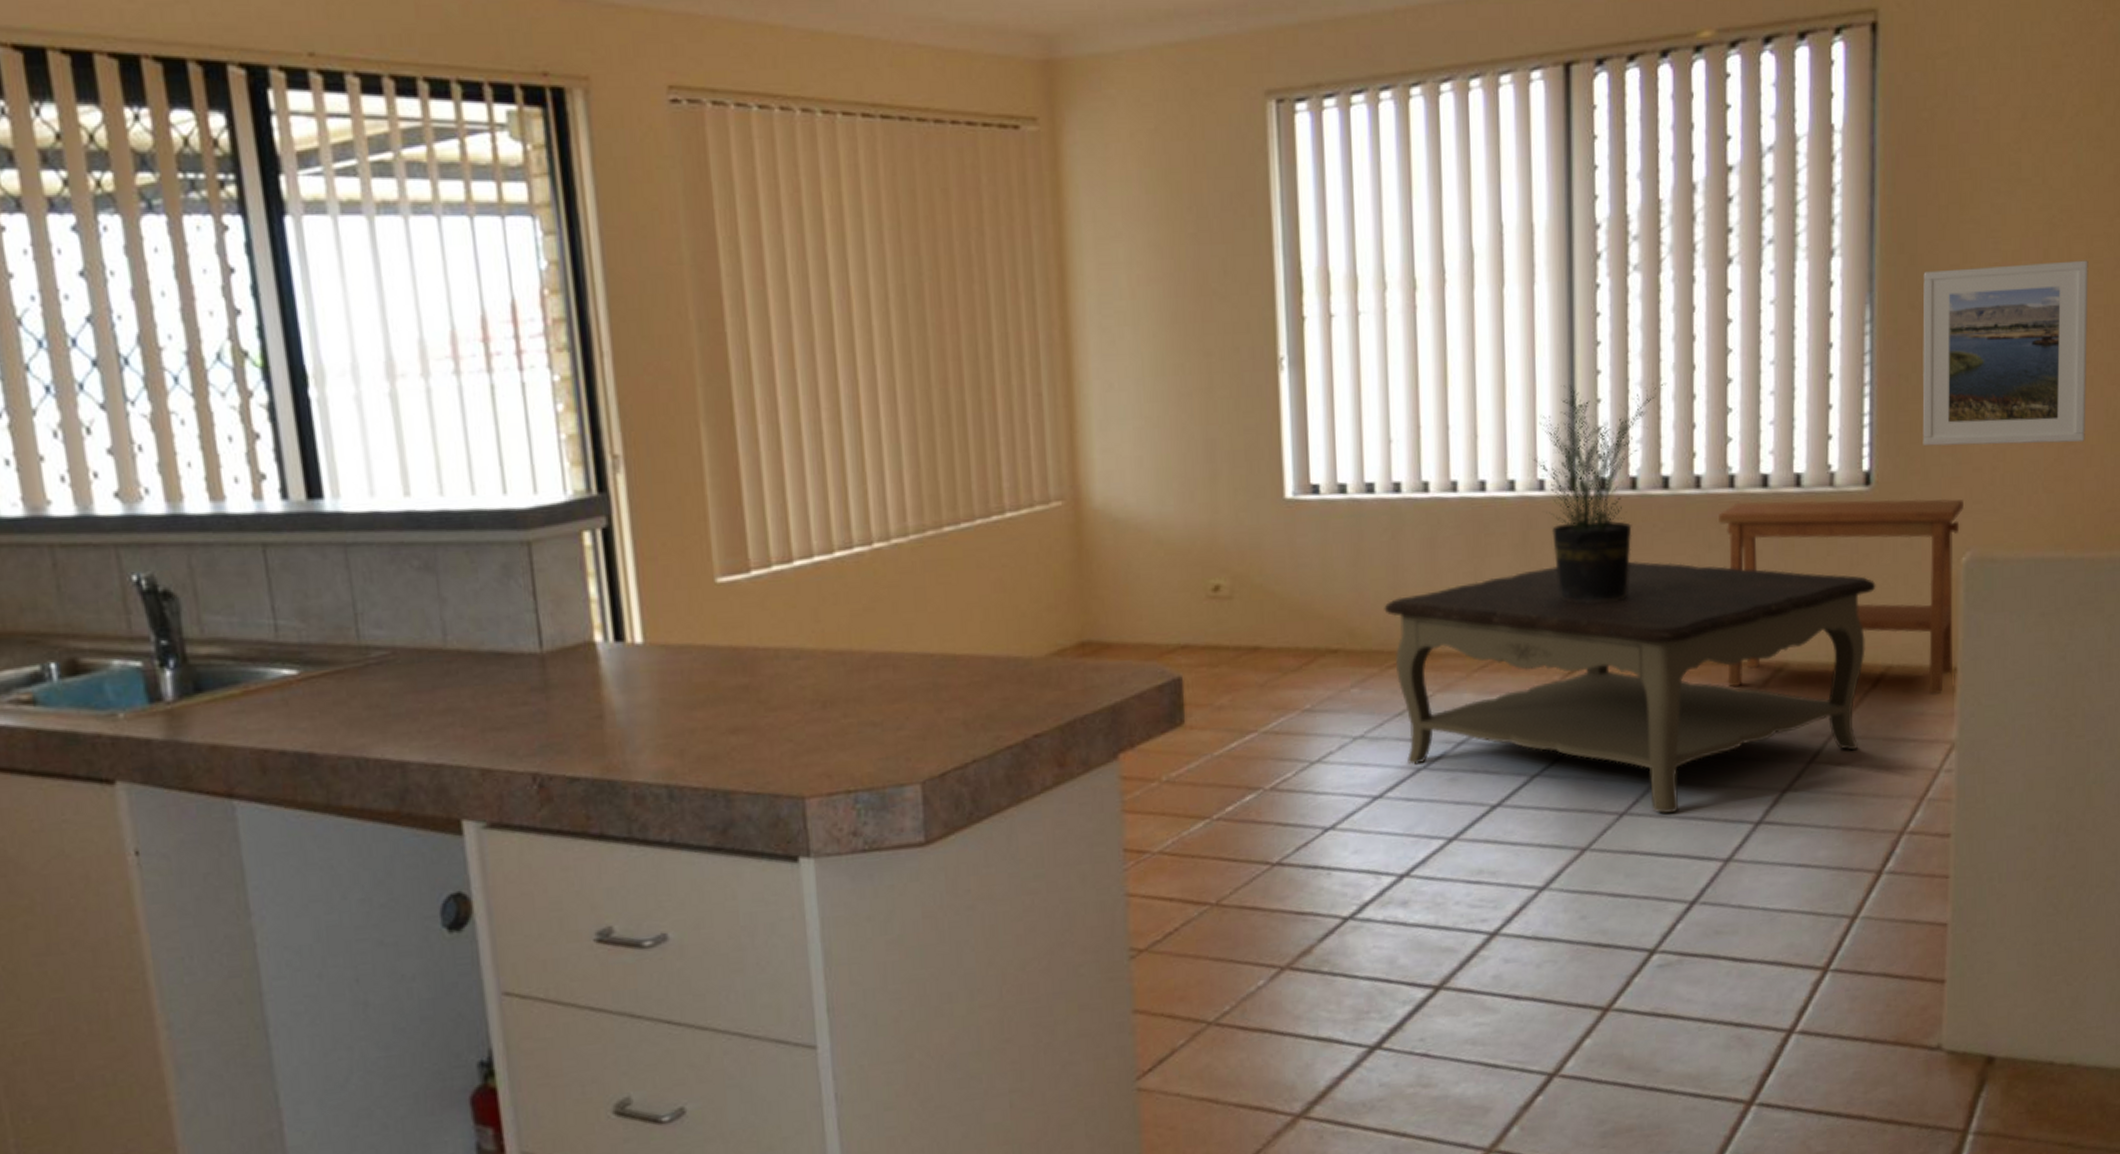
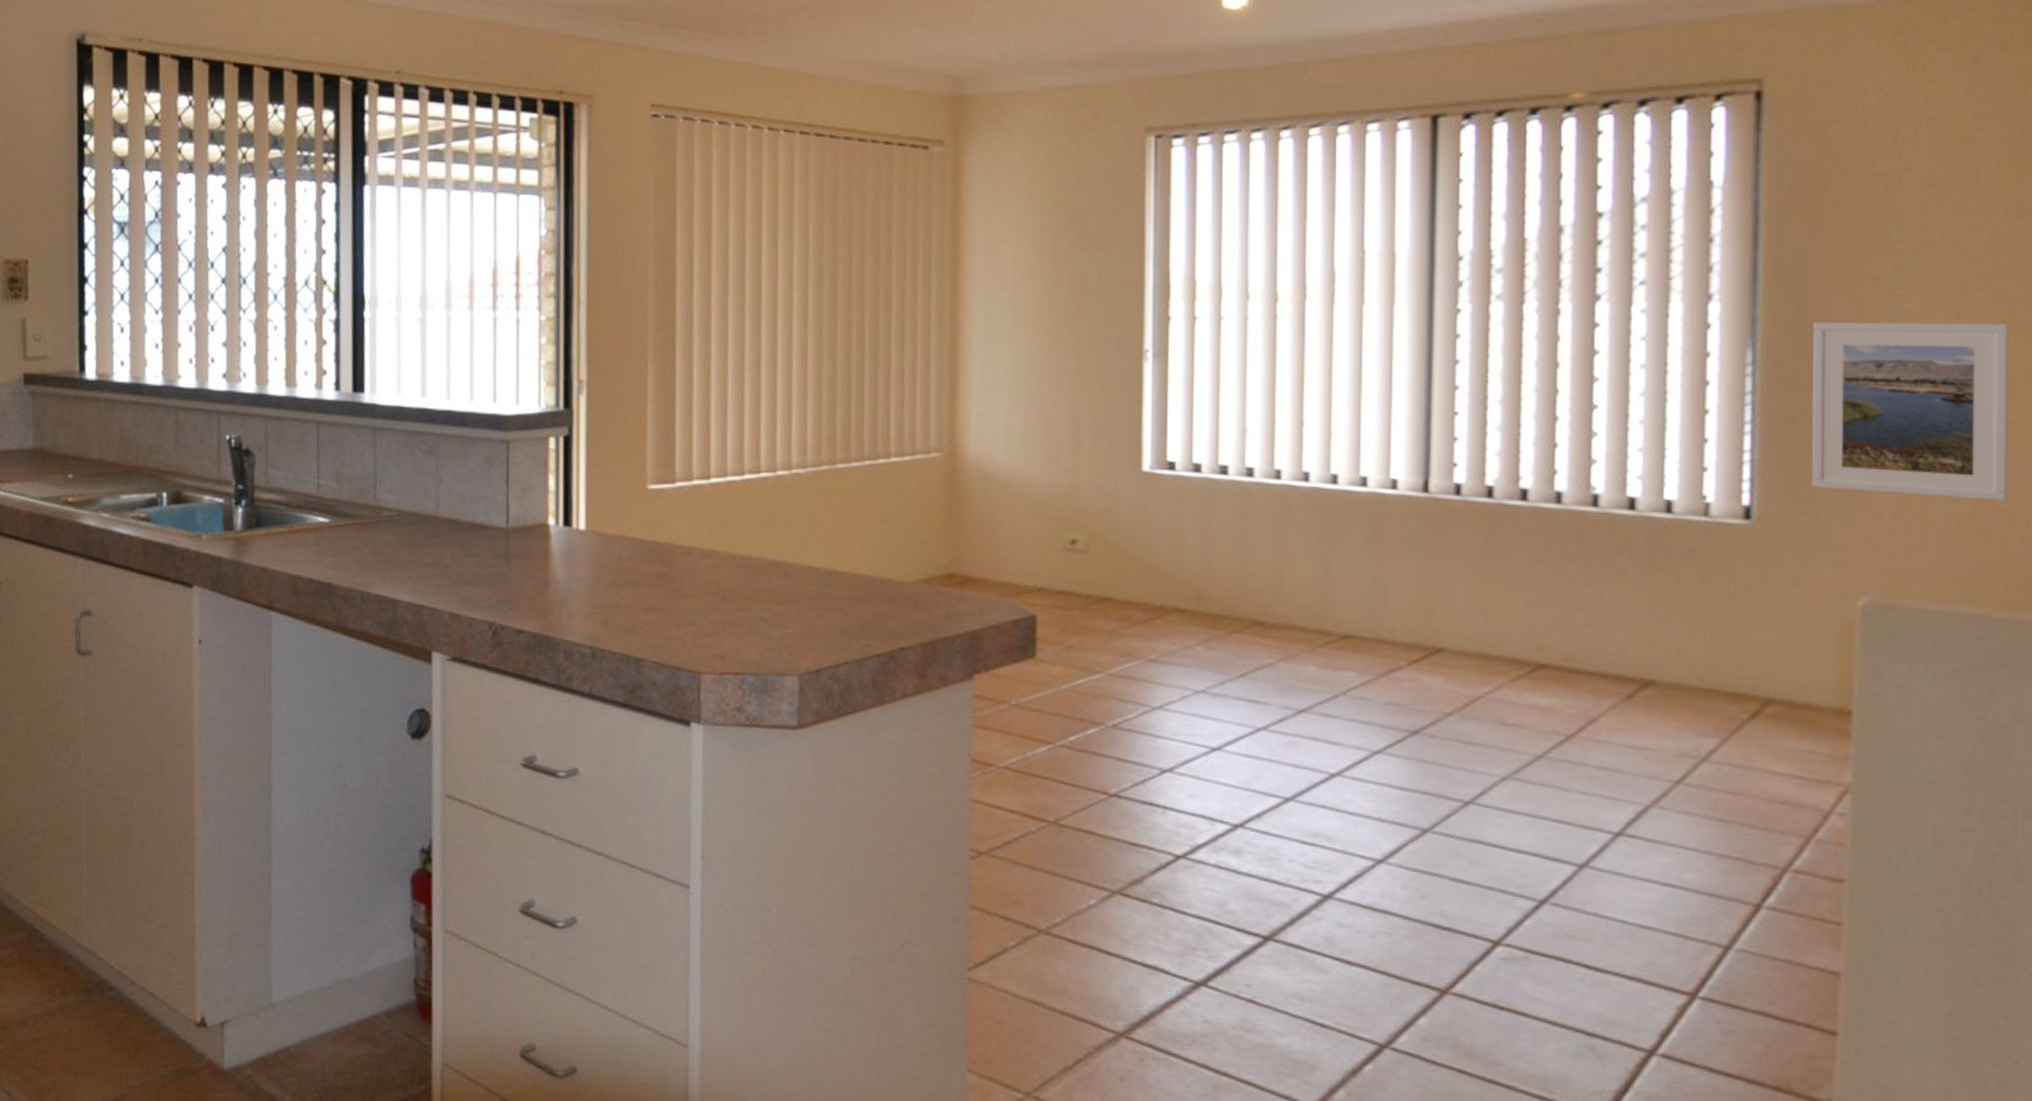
coffee table: present [1384,560,1876,814] -> none [1231,559,1757,810]
potted plant: present [1533,383,1667,604] -> none [1386,396,1528,600]
side table: present [1718,498,1964,695] -> none [1580,521,1860,736]

